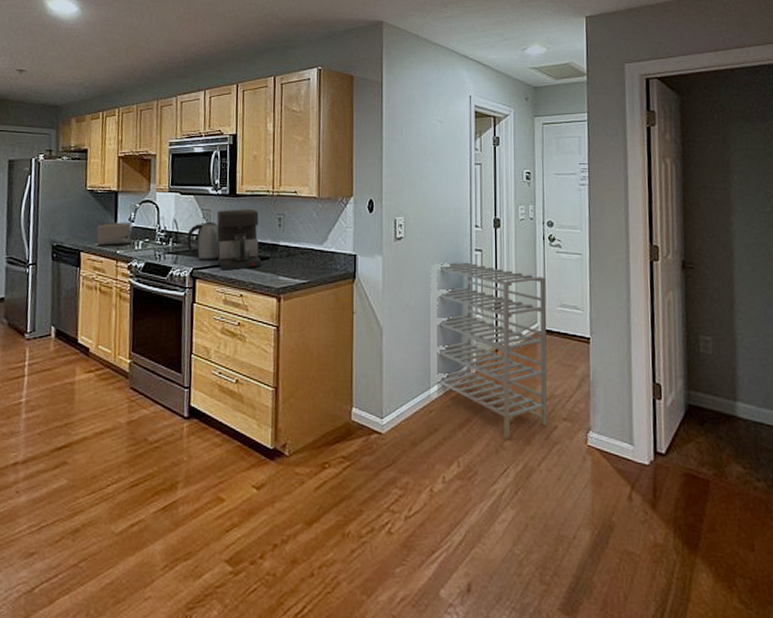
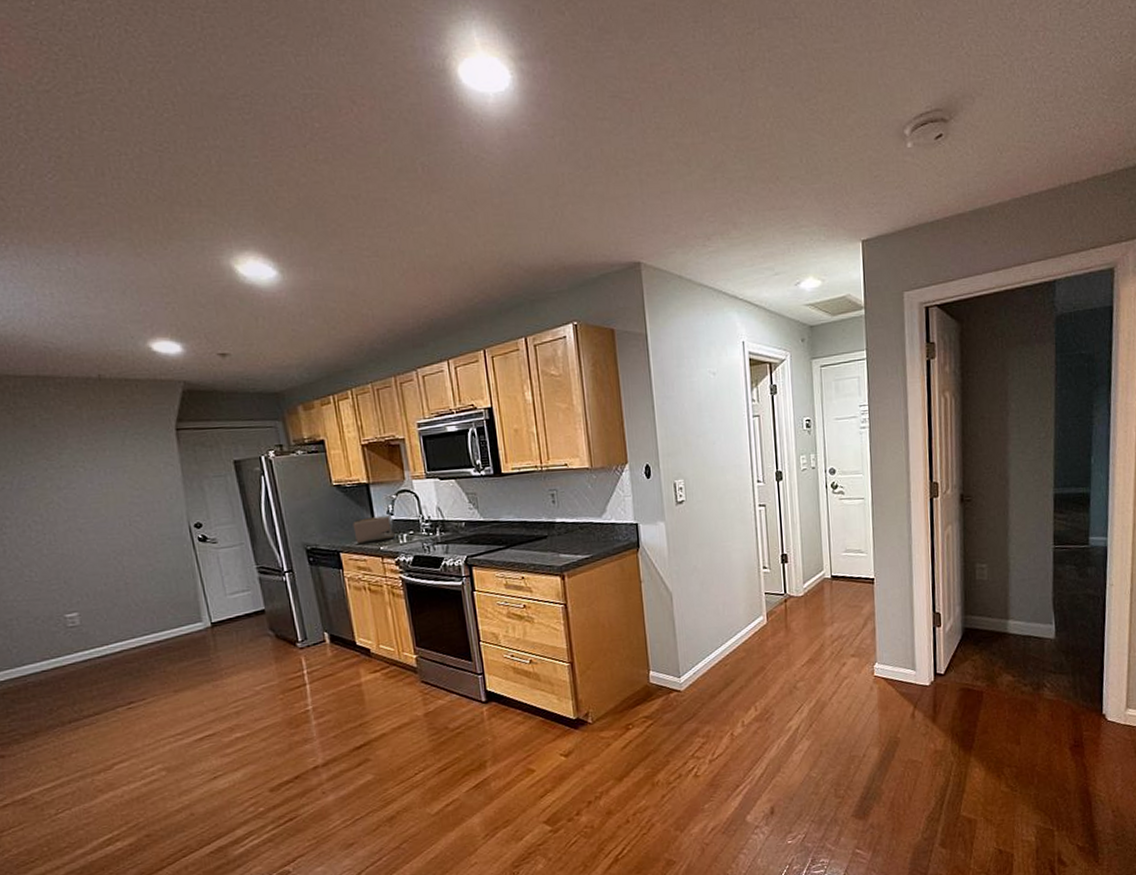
kettle: present [186,221,220,262] -> none [454,505,494,549]
coffee maker: present [216,209,262,271] -> none [483,488,540,555]
shoe rack: present [437,262,548,439] -> none [723,518,837,681]

